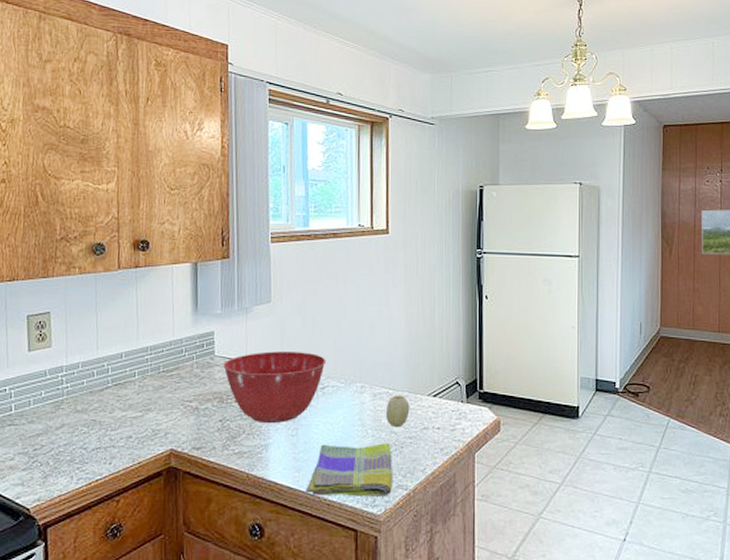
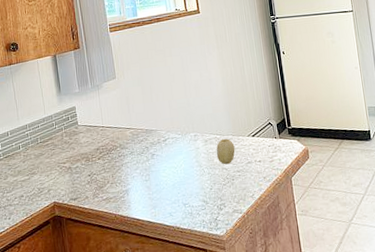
mixing bowl: present [223,351,327,424] -> none [85,113,165,173]
dish towel: present [306,443,392,497] -> none [162,177,230,226]

